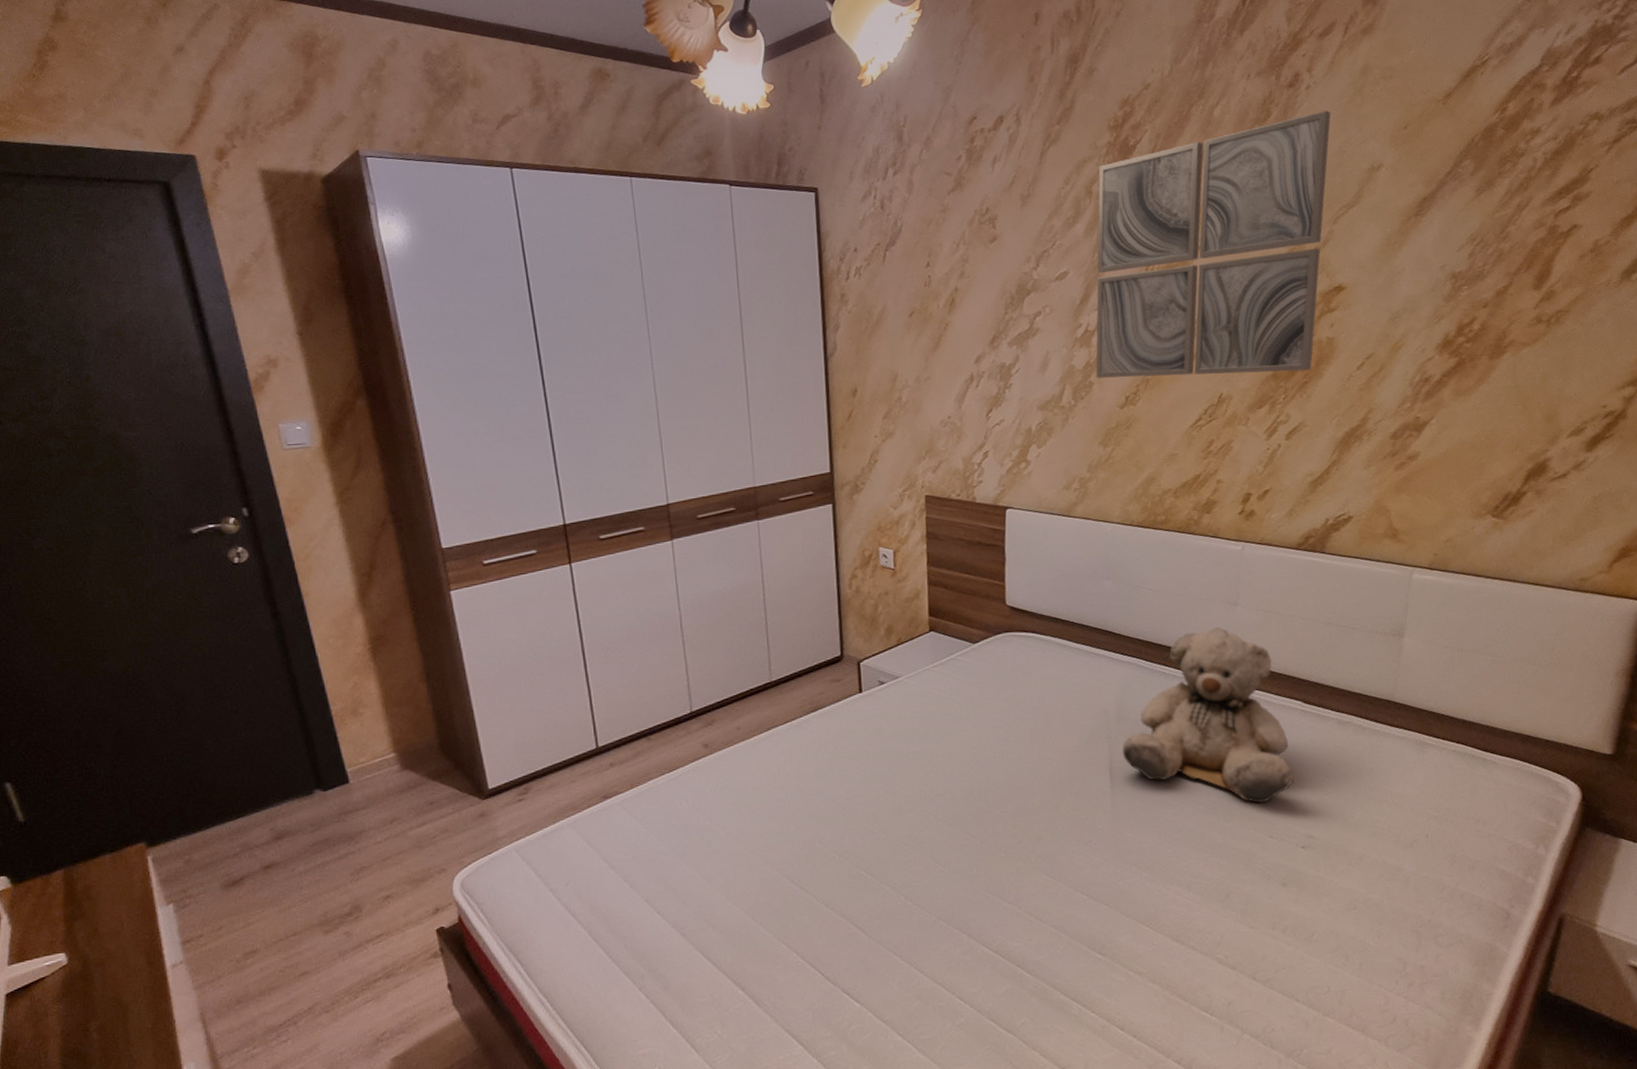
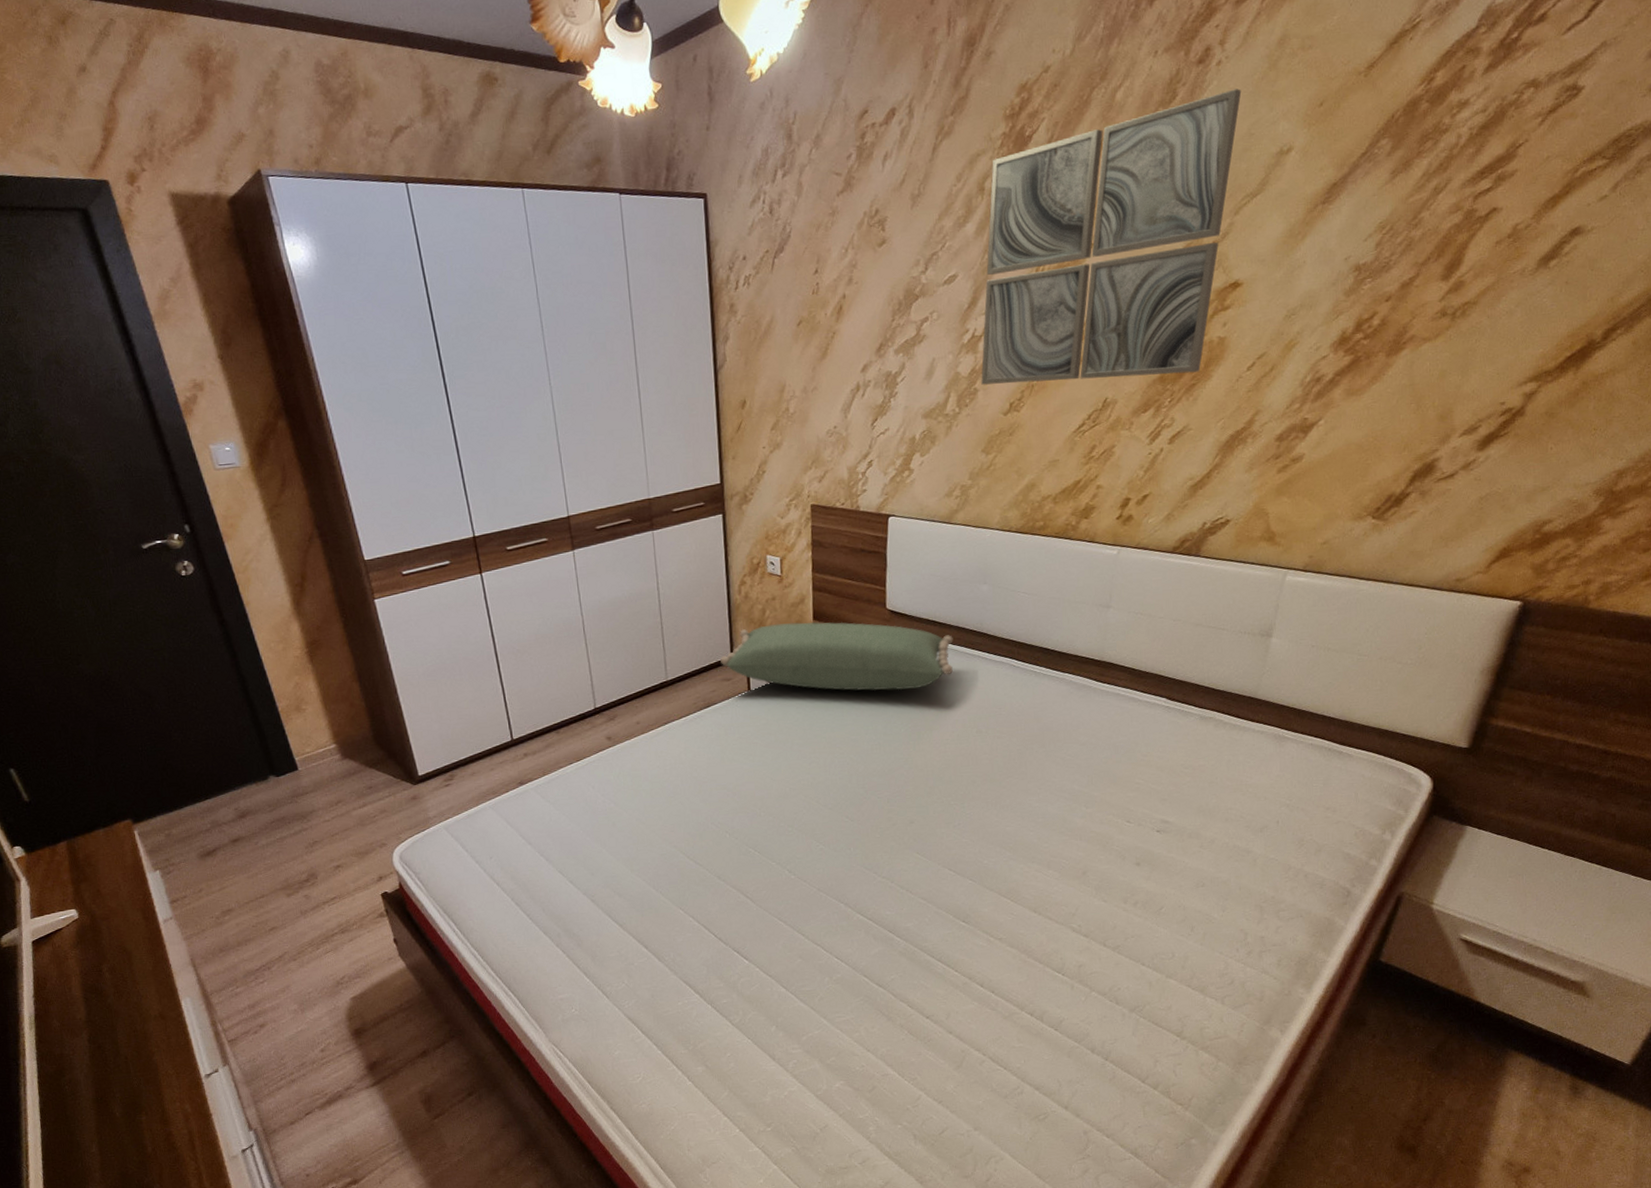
pillow: none [829,618,1078,693] -> present [720,622,953,691]
teddy bear: present [1122,627,1294,804] -> none [992,629,1154,792]

